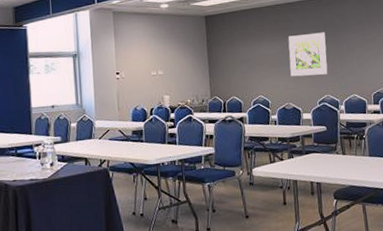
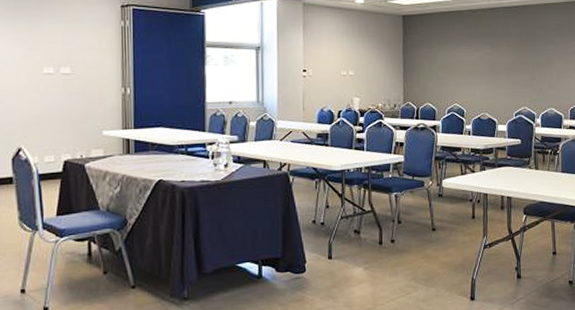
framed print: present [288,32,328,77] -> none [488,41,527,86]

